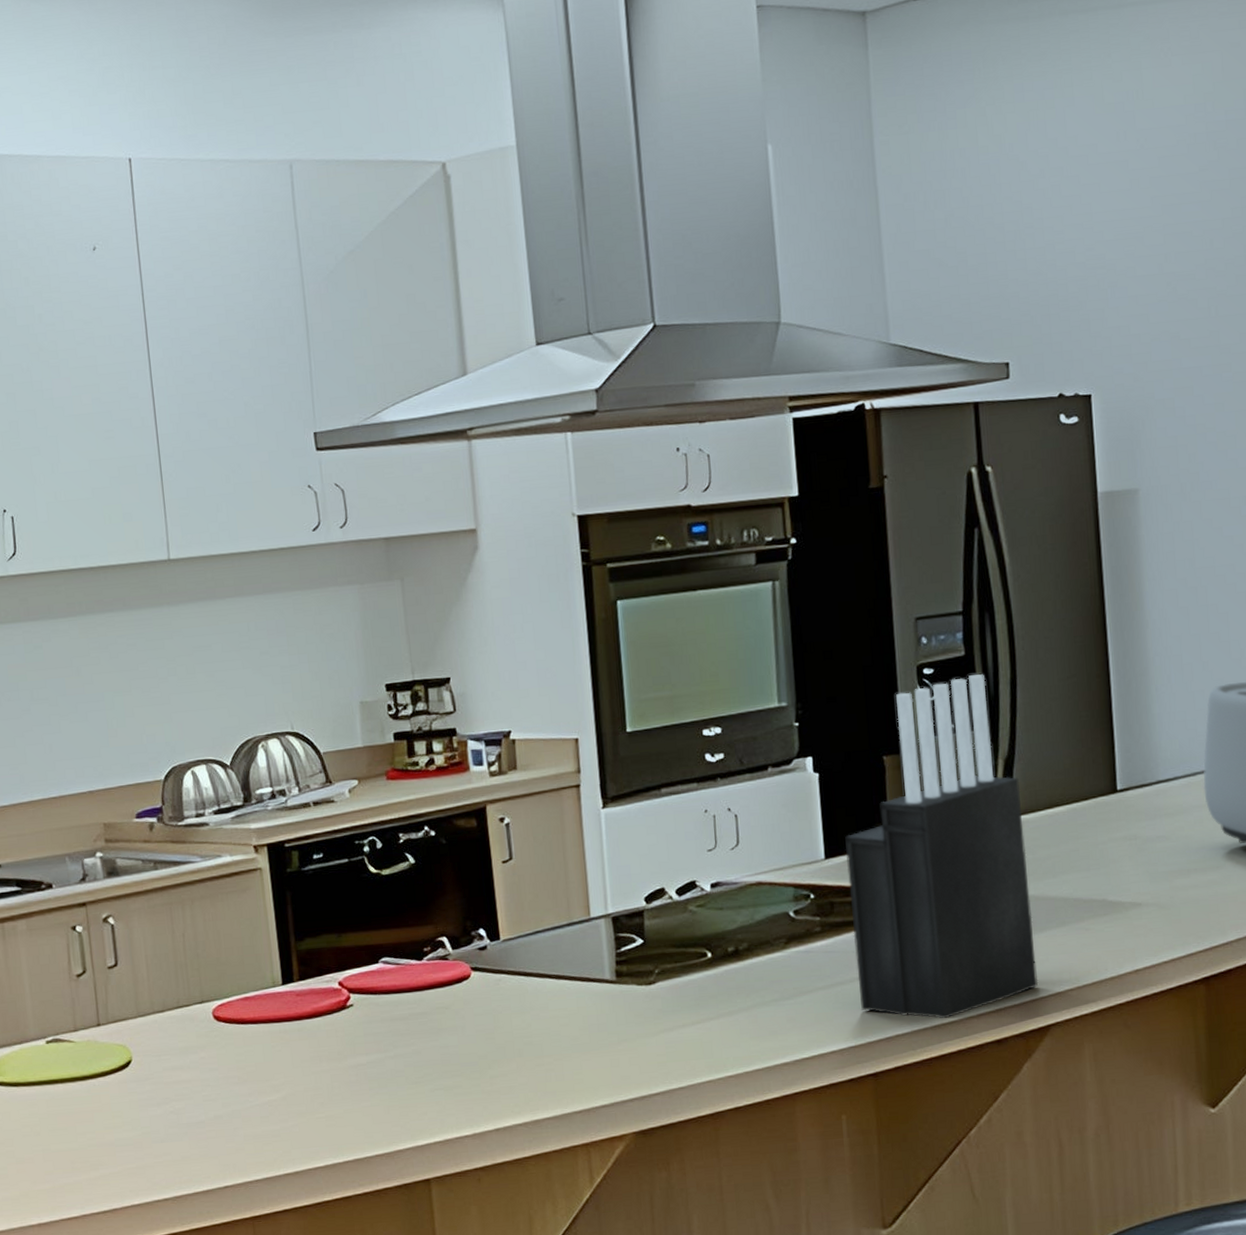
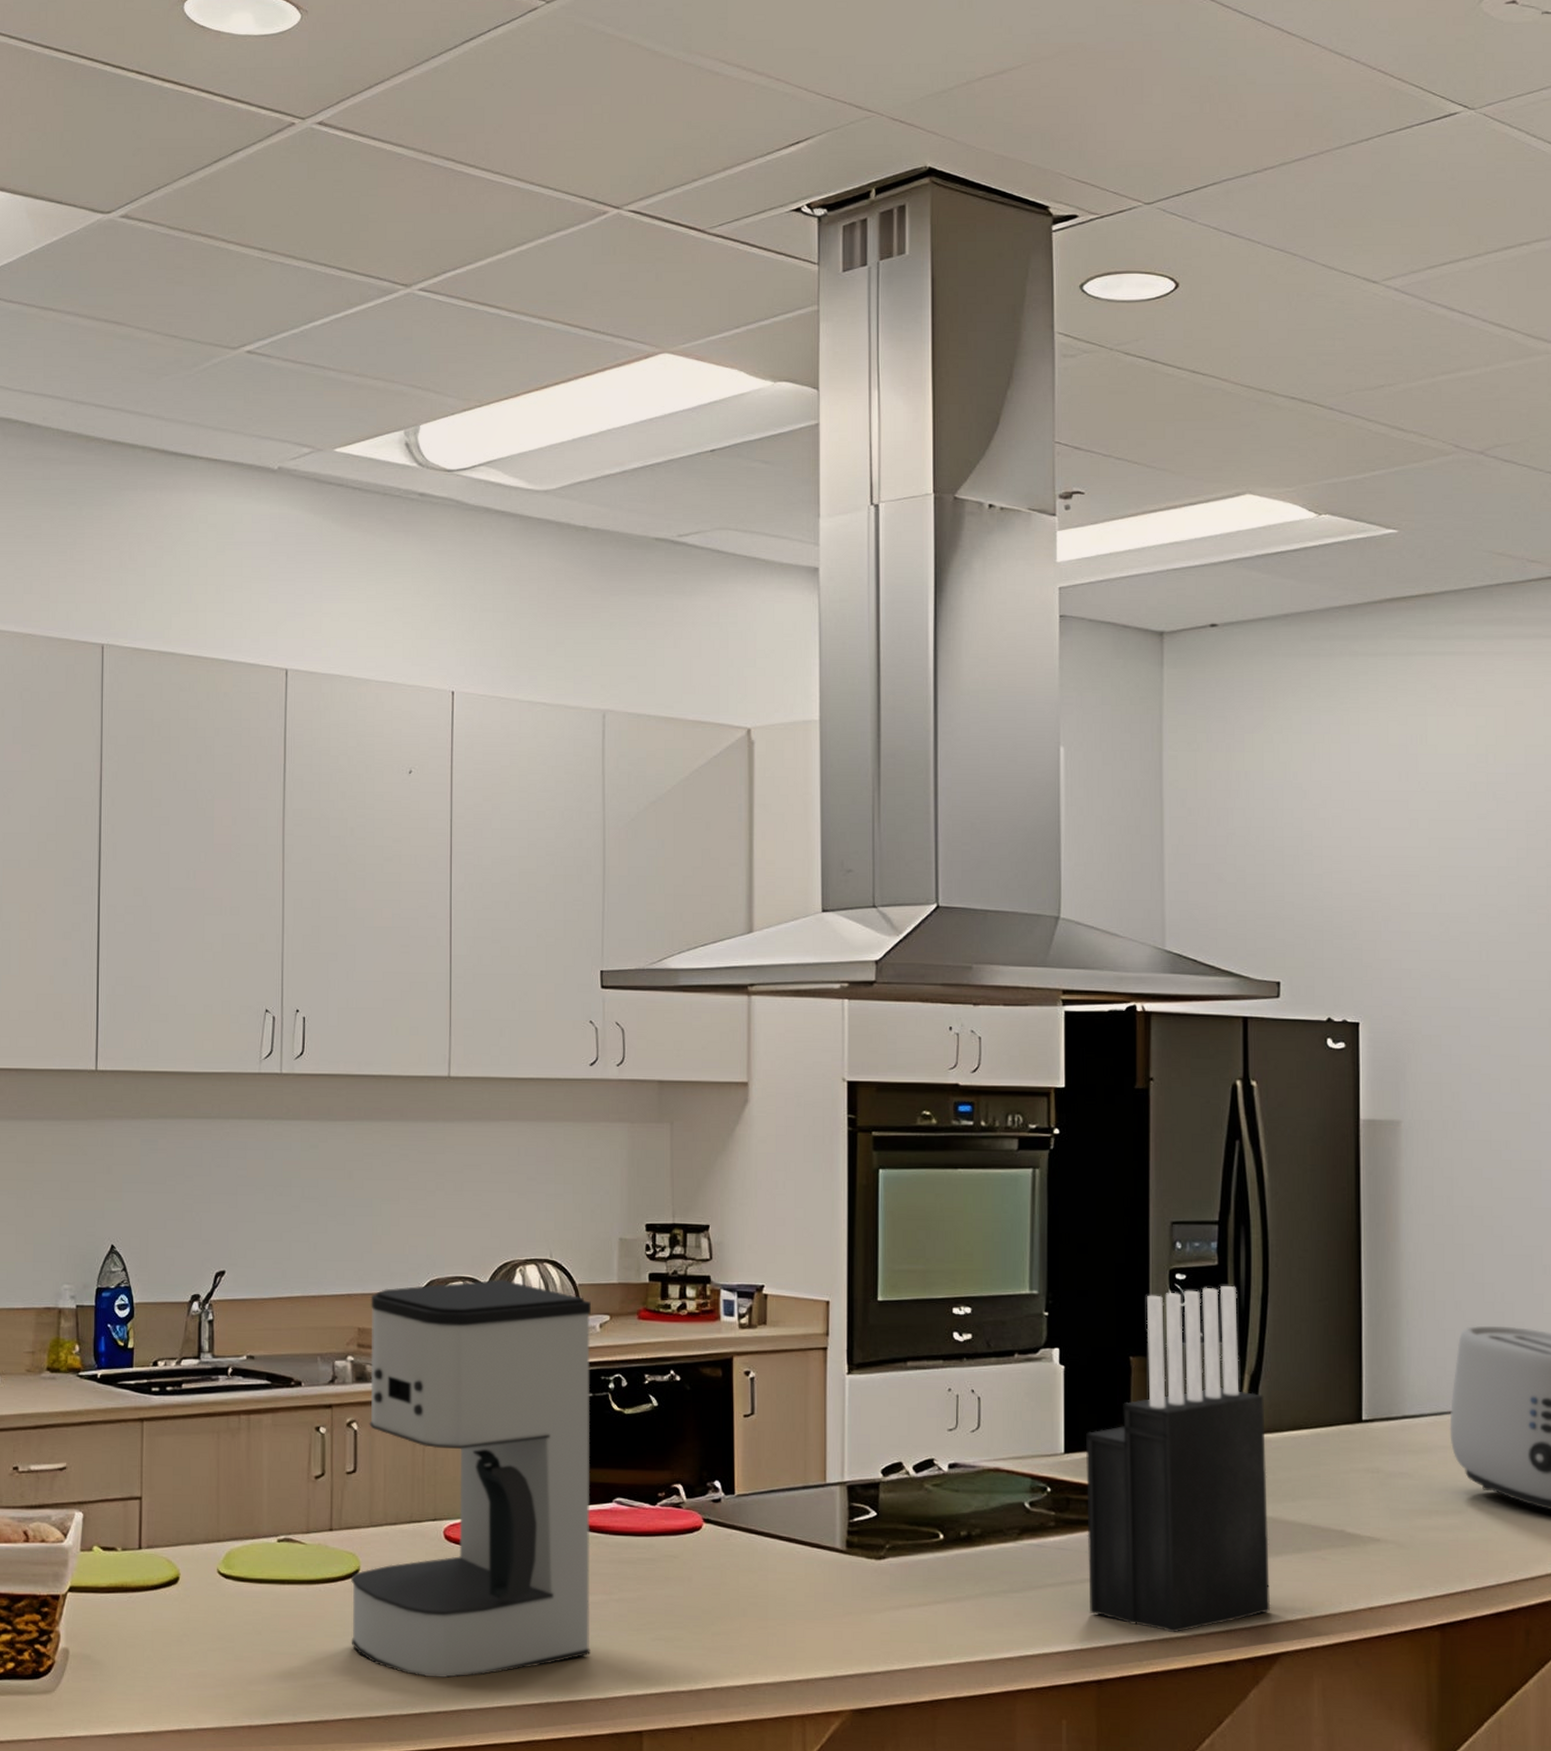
coffee maker: none [113,757,371,1155] -> present [351,1279,591,1678]

